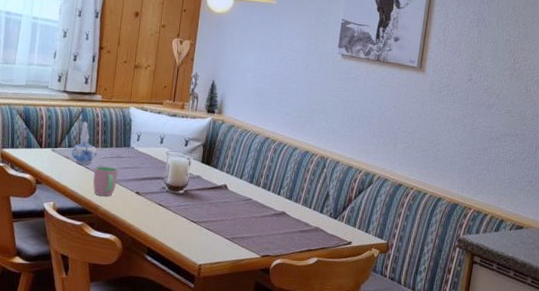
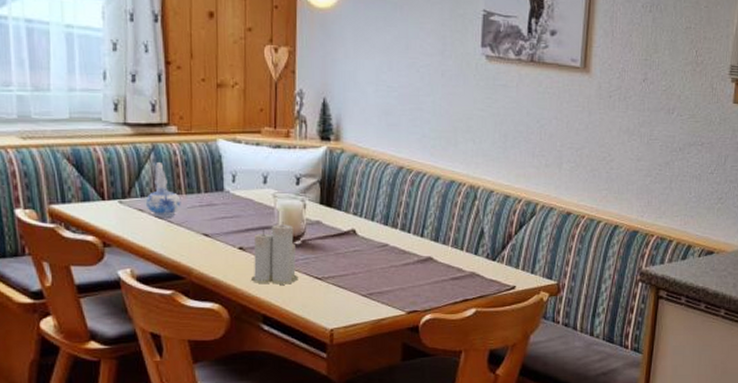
cup: present [93,166,118,197] -> none [179,218,212,256]
candle: none [141,174,179,225] -> present [250,222,299,285]

